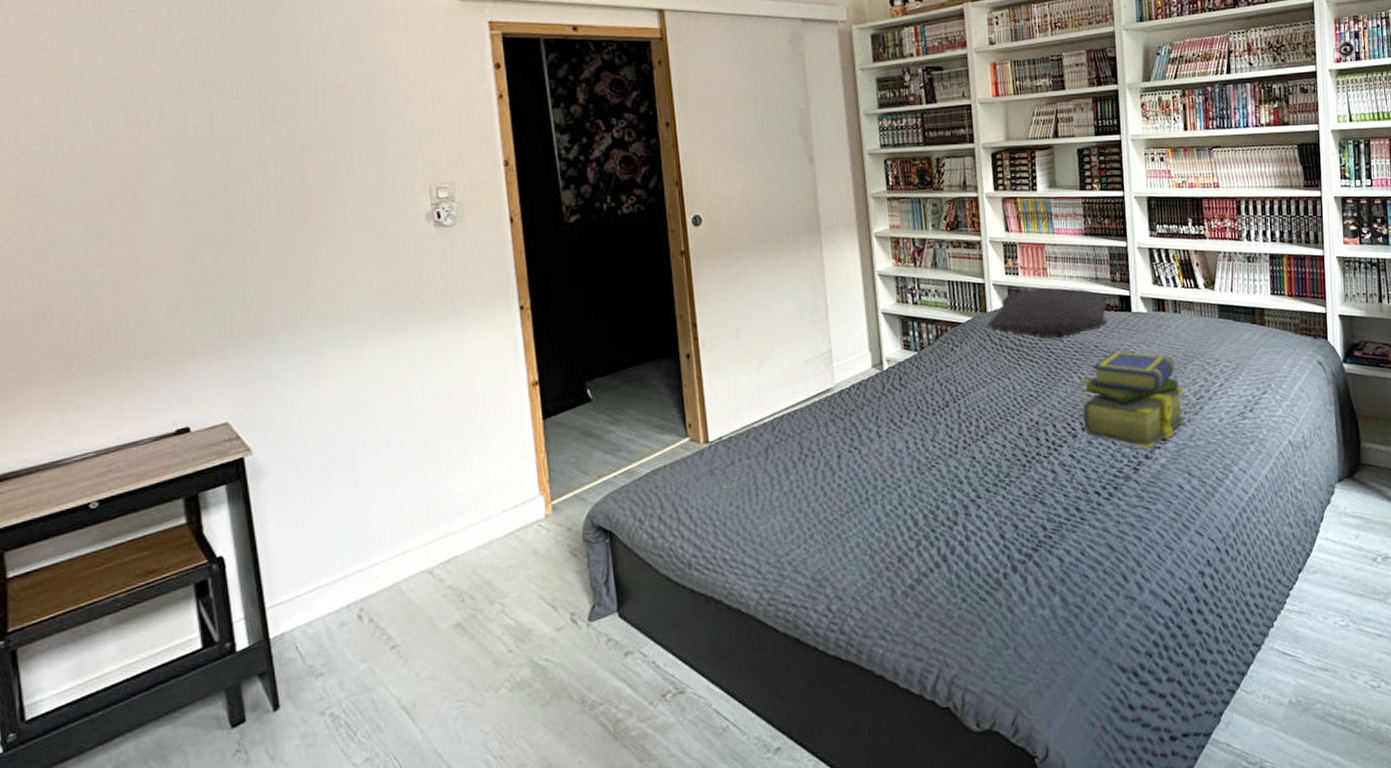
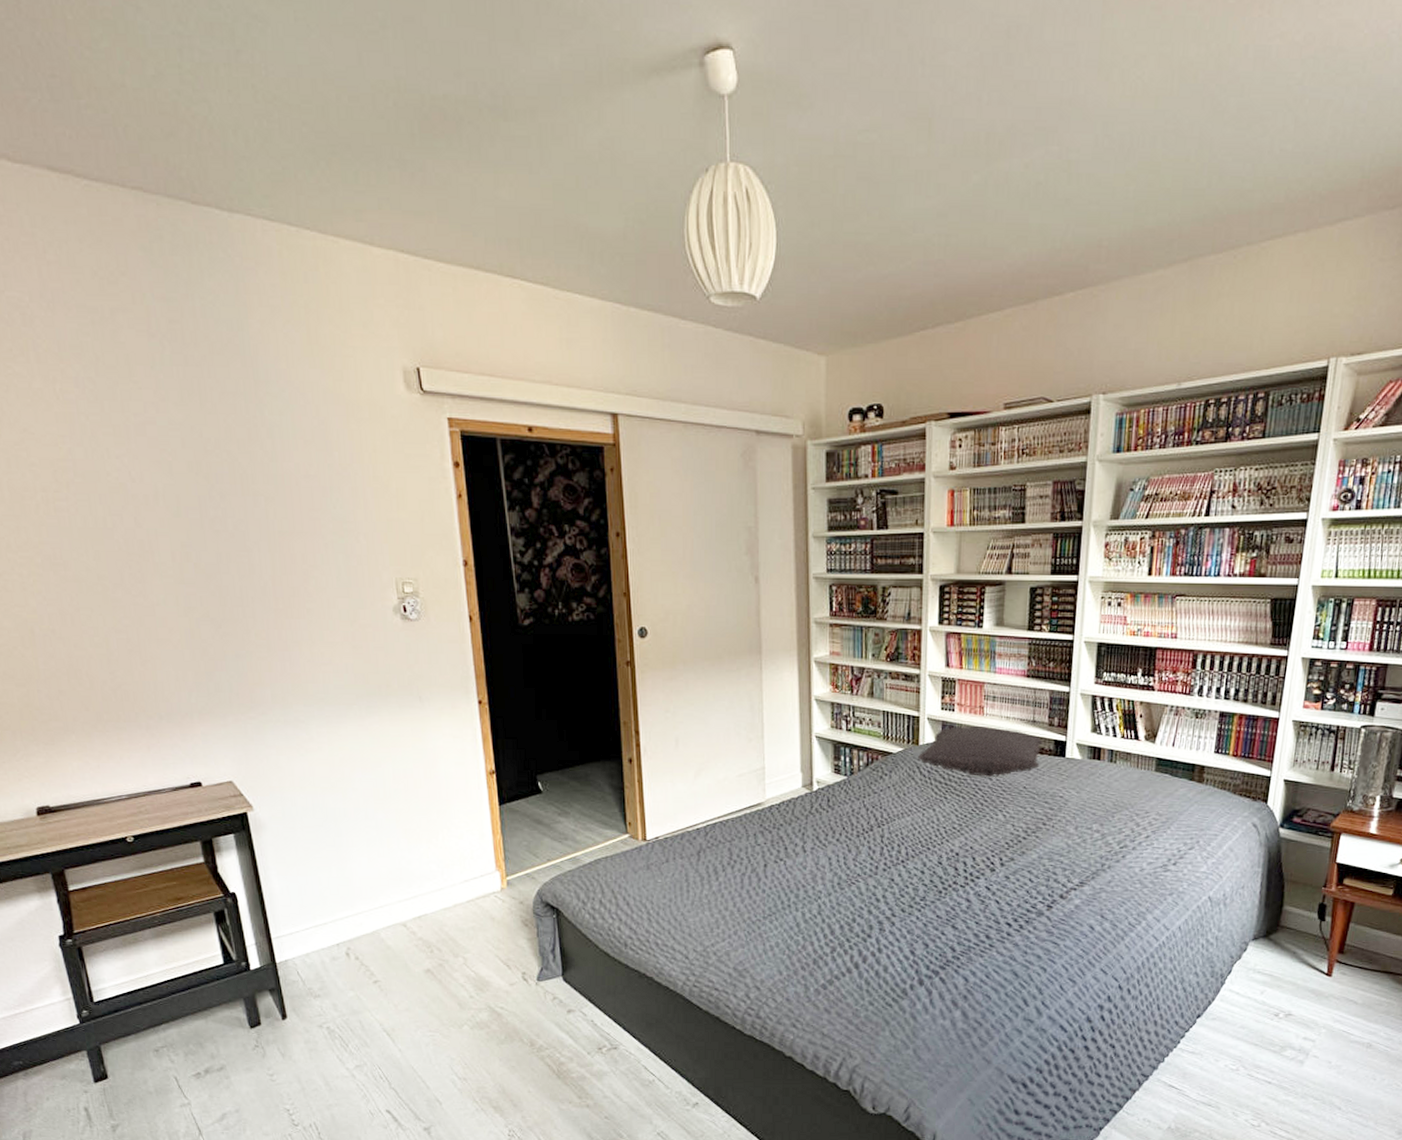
stack of books: present [1081,351,1185,449] -> none [1003,794,1109,889]

